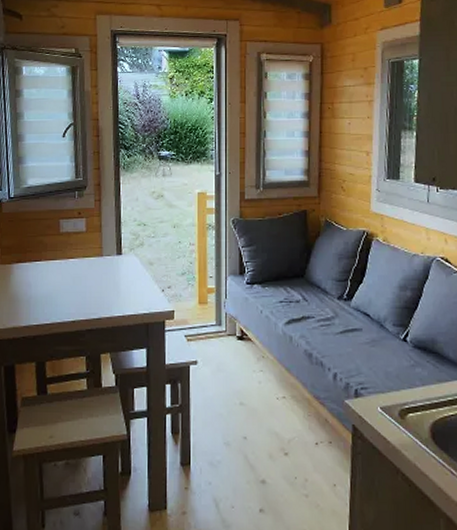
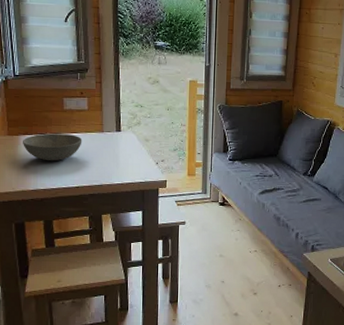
bowl: none [16,260,80,292] -> present [23,133,82,162]

